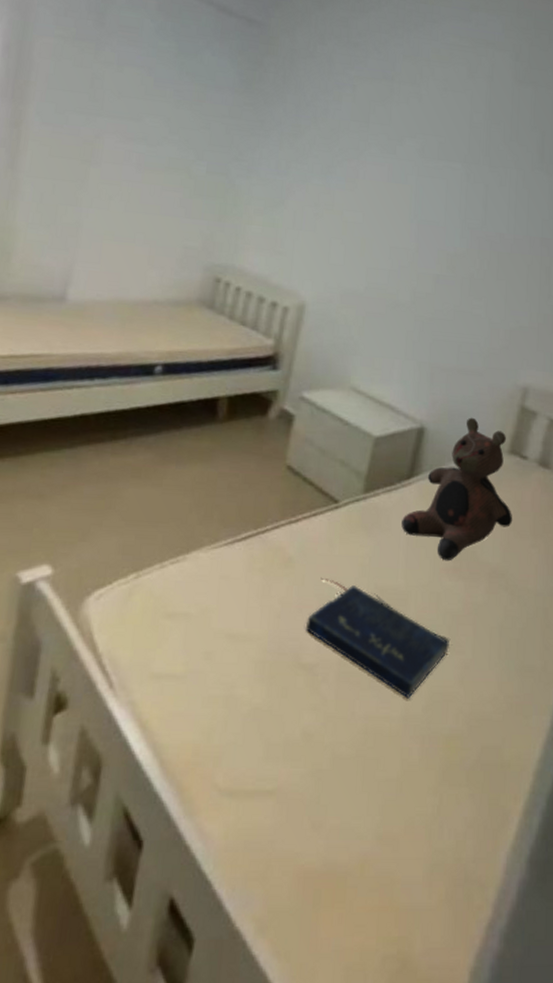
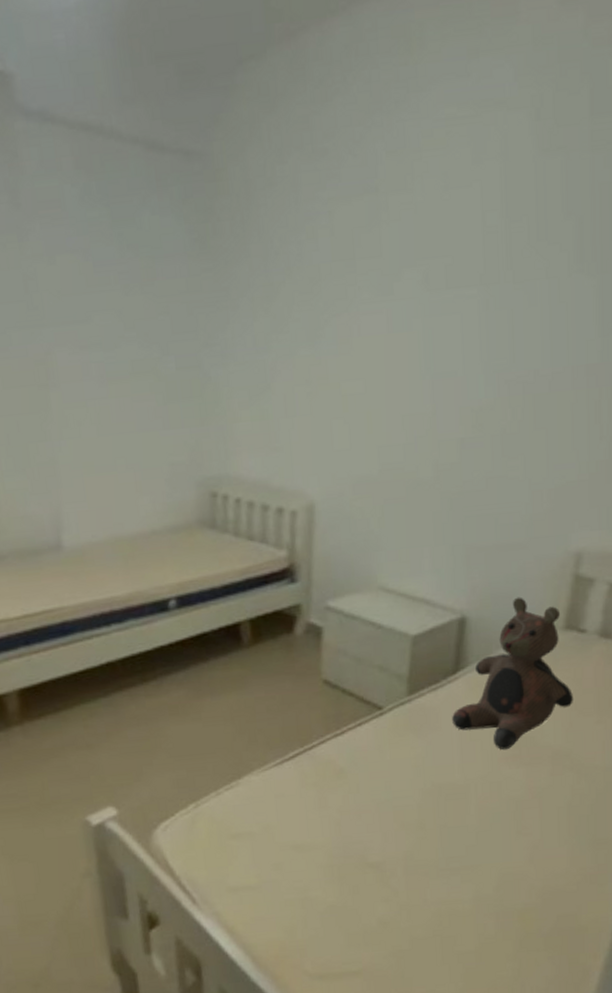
book: present [305,579,449,699] -> none [367,784,515,882]

